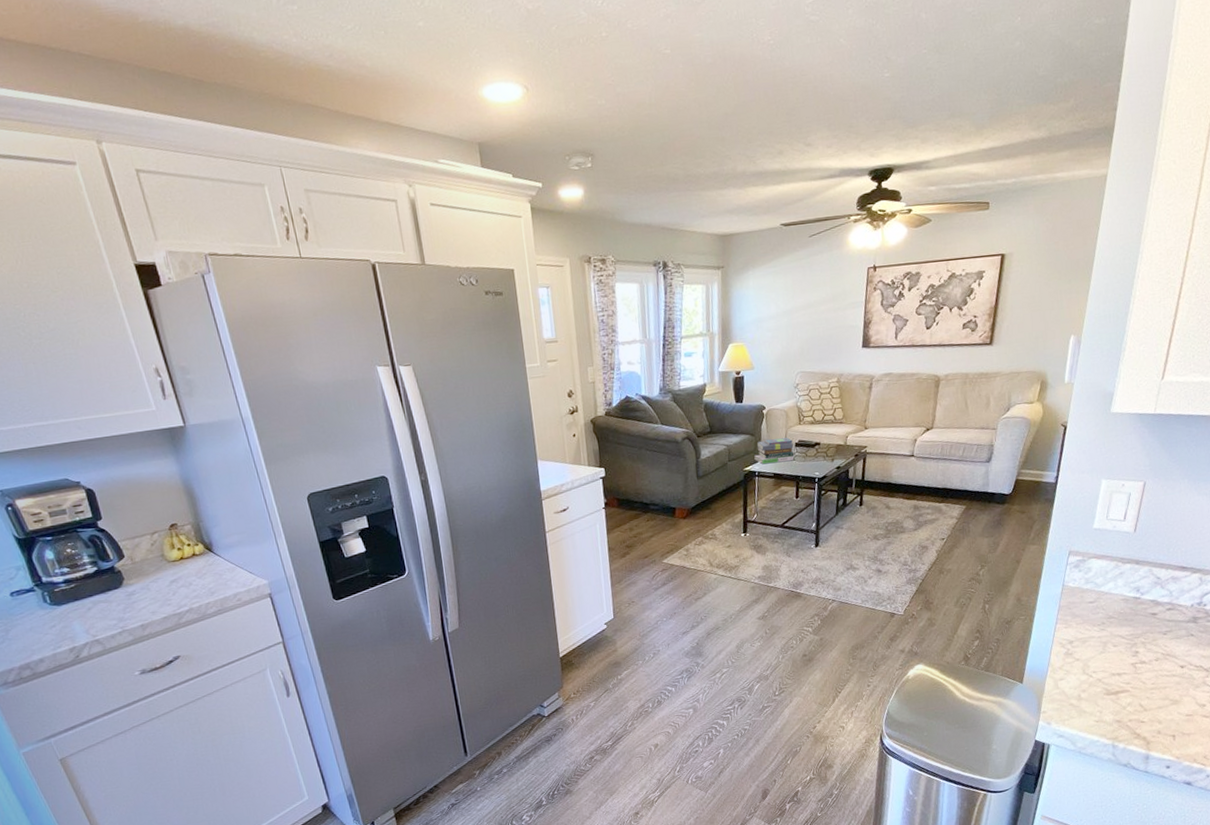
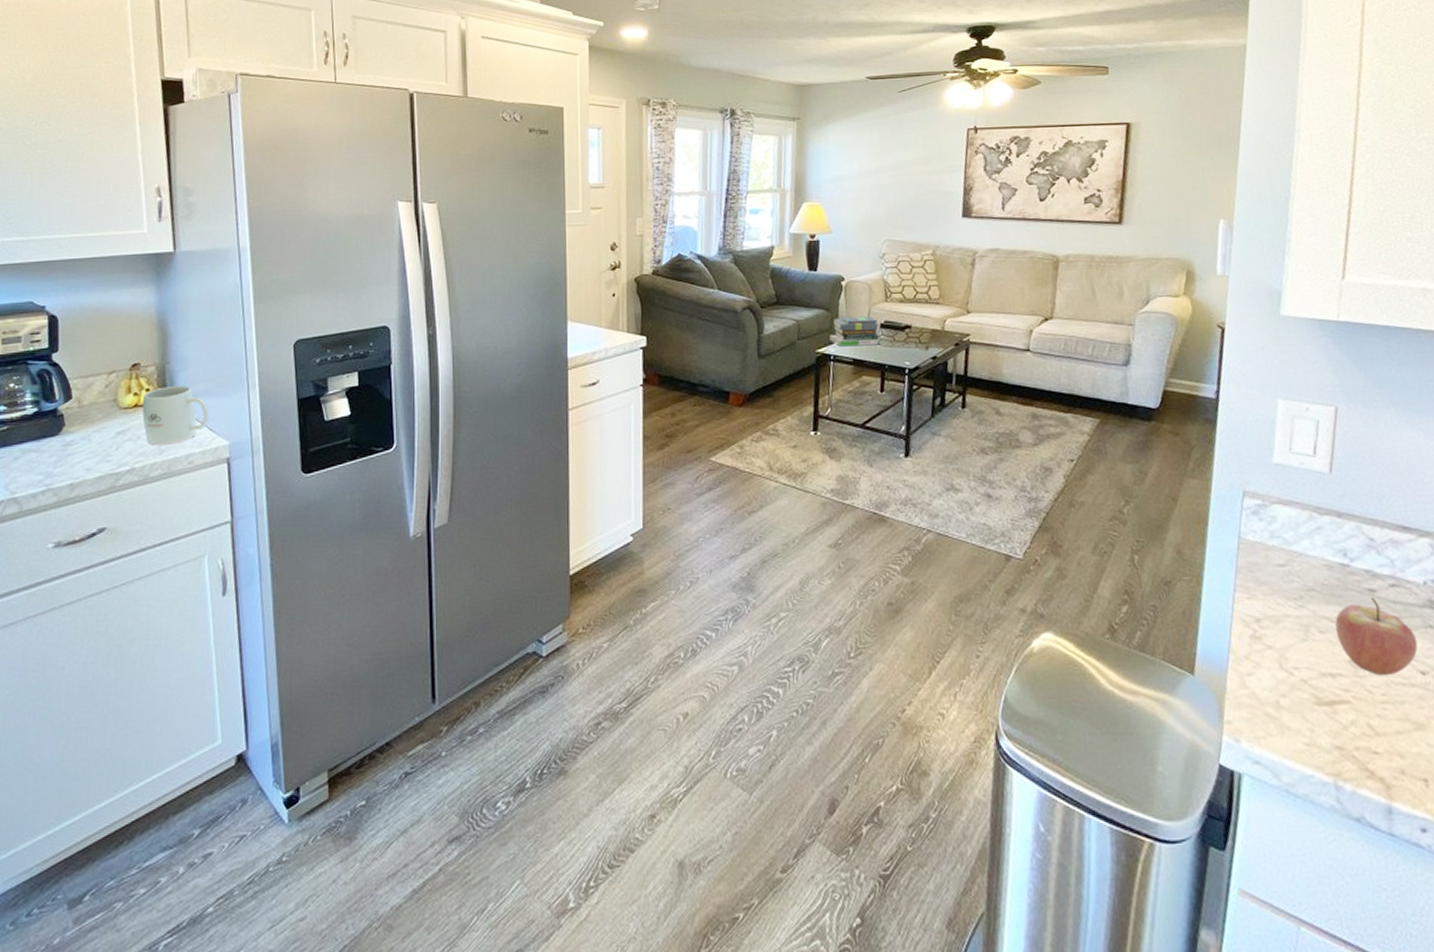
mug: none [186,539,247,590] -> present [142,386,209,447]
fruit: none [1125,619,1181,672] -> present [1335,598,1418,676]

